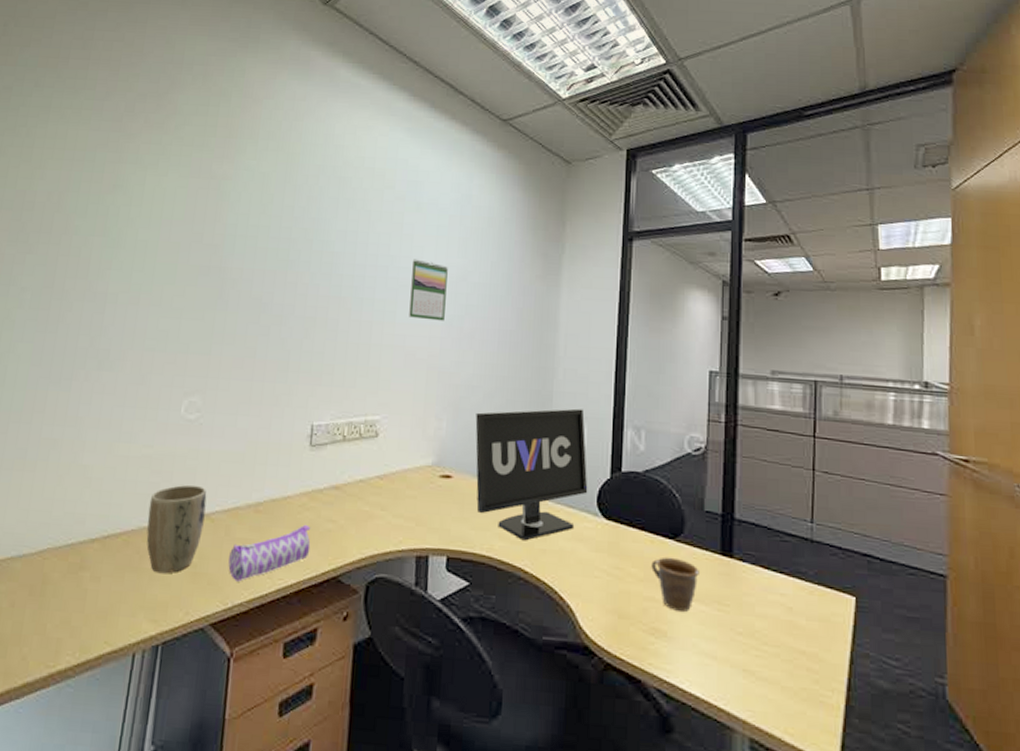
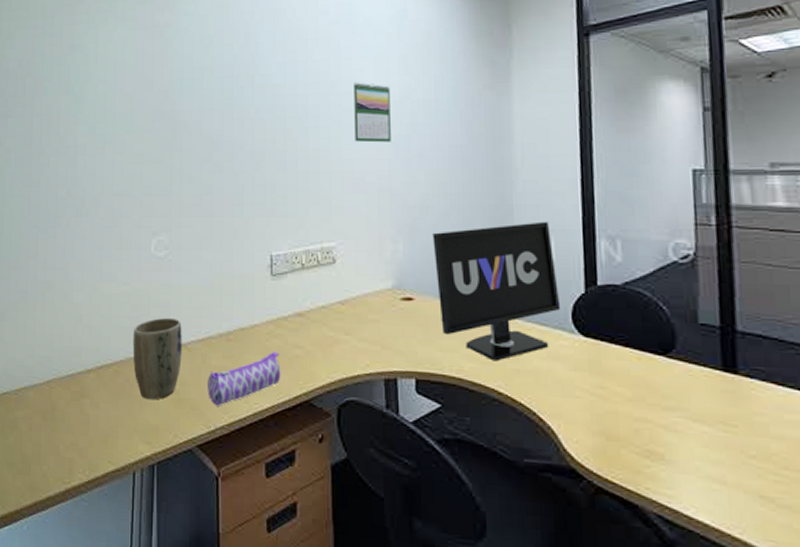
mug: present [651,556,699,612] -> none [640,374,698,433]

